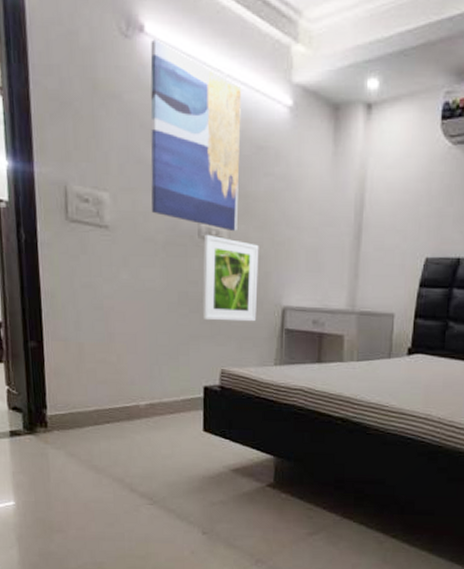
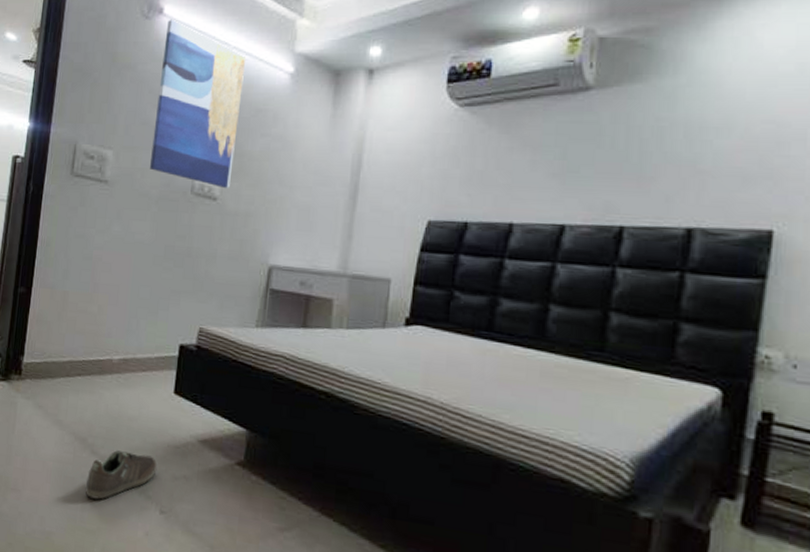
sneaker: none [130,486,195,530] -> present [86,450,157,500]
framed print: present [202,234,259,322] -> none [186,191,250,280]

